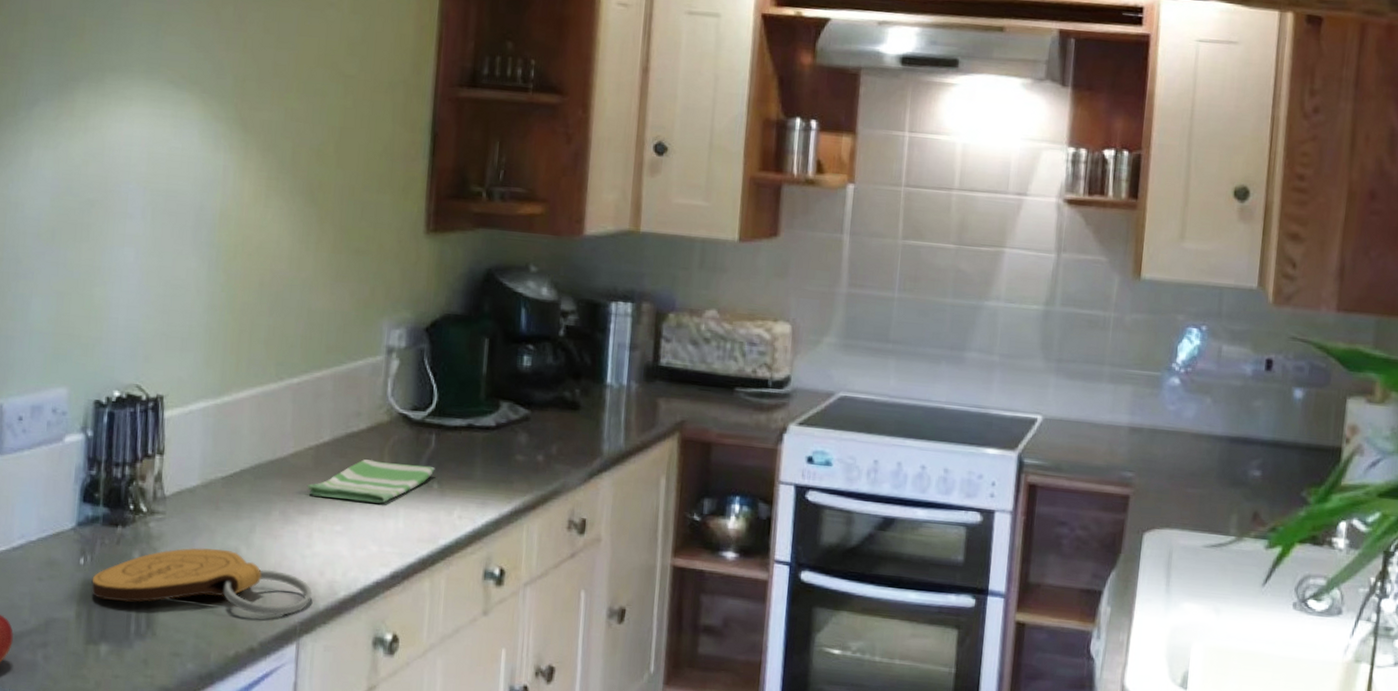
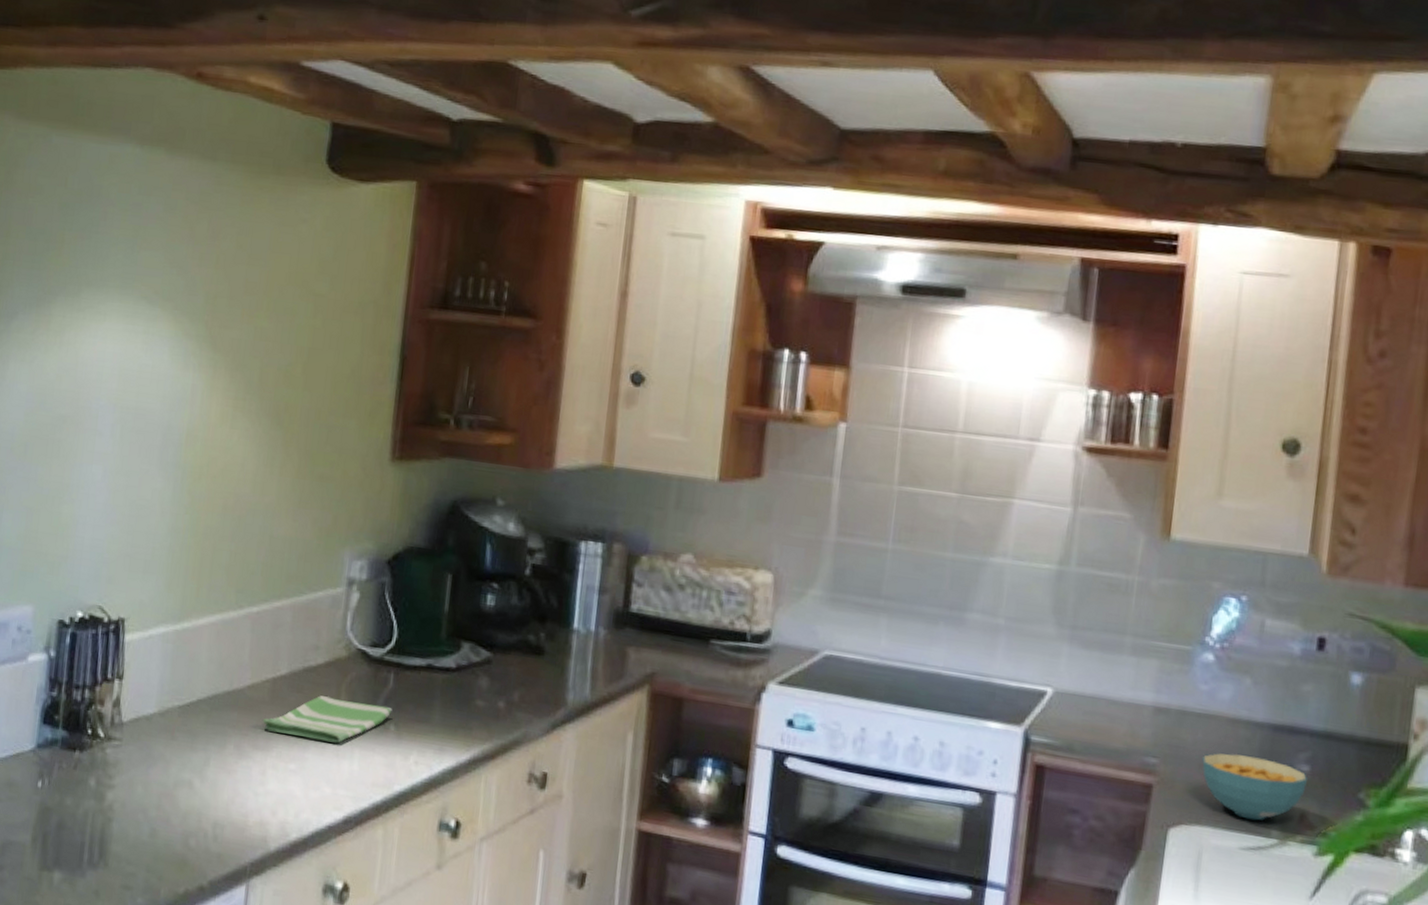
cutting board: present [91,547,312,616] -> none [47,777,264,855]
cereal bowl: none [1171,464,1259,522] -> present [1202,753,1307,821]

